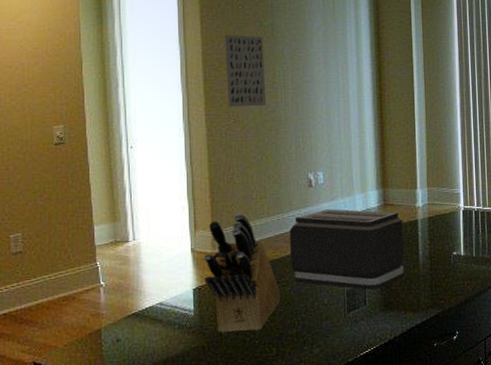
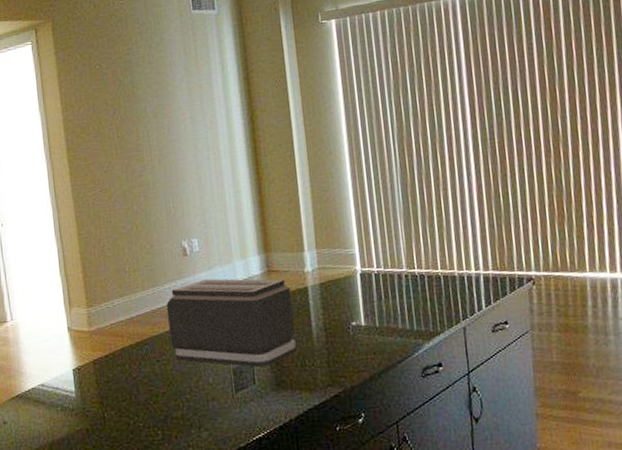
knife block: present [204,213,281,333] -> none [81,288,163,415]
wall art: present [225,35,267,108] -> none [84,96,133,176]

